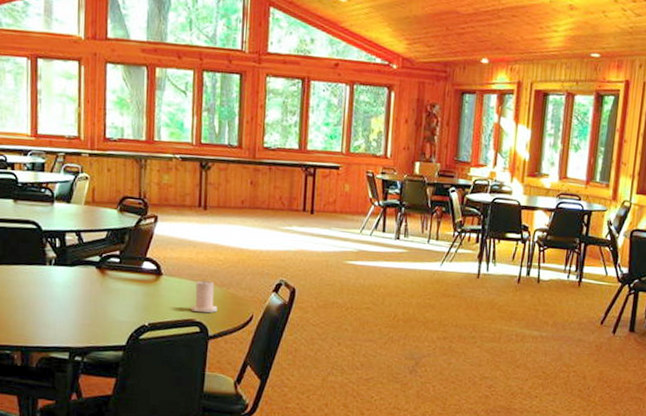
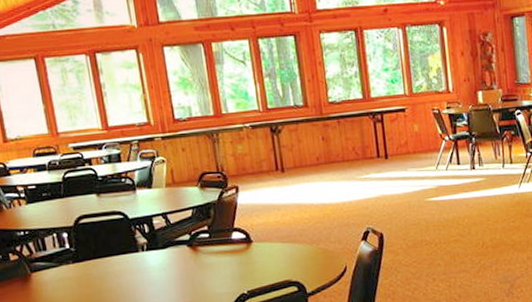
candle: present [190,279,218,313] -> none [285,239,312,273]

